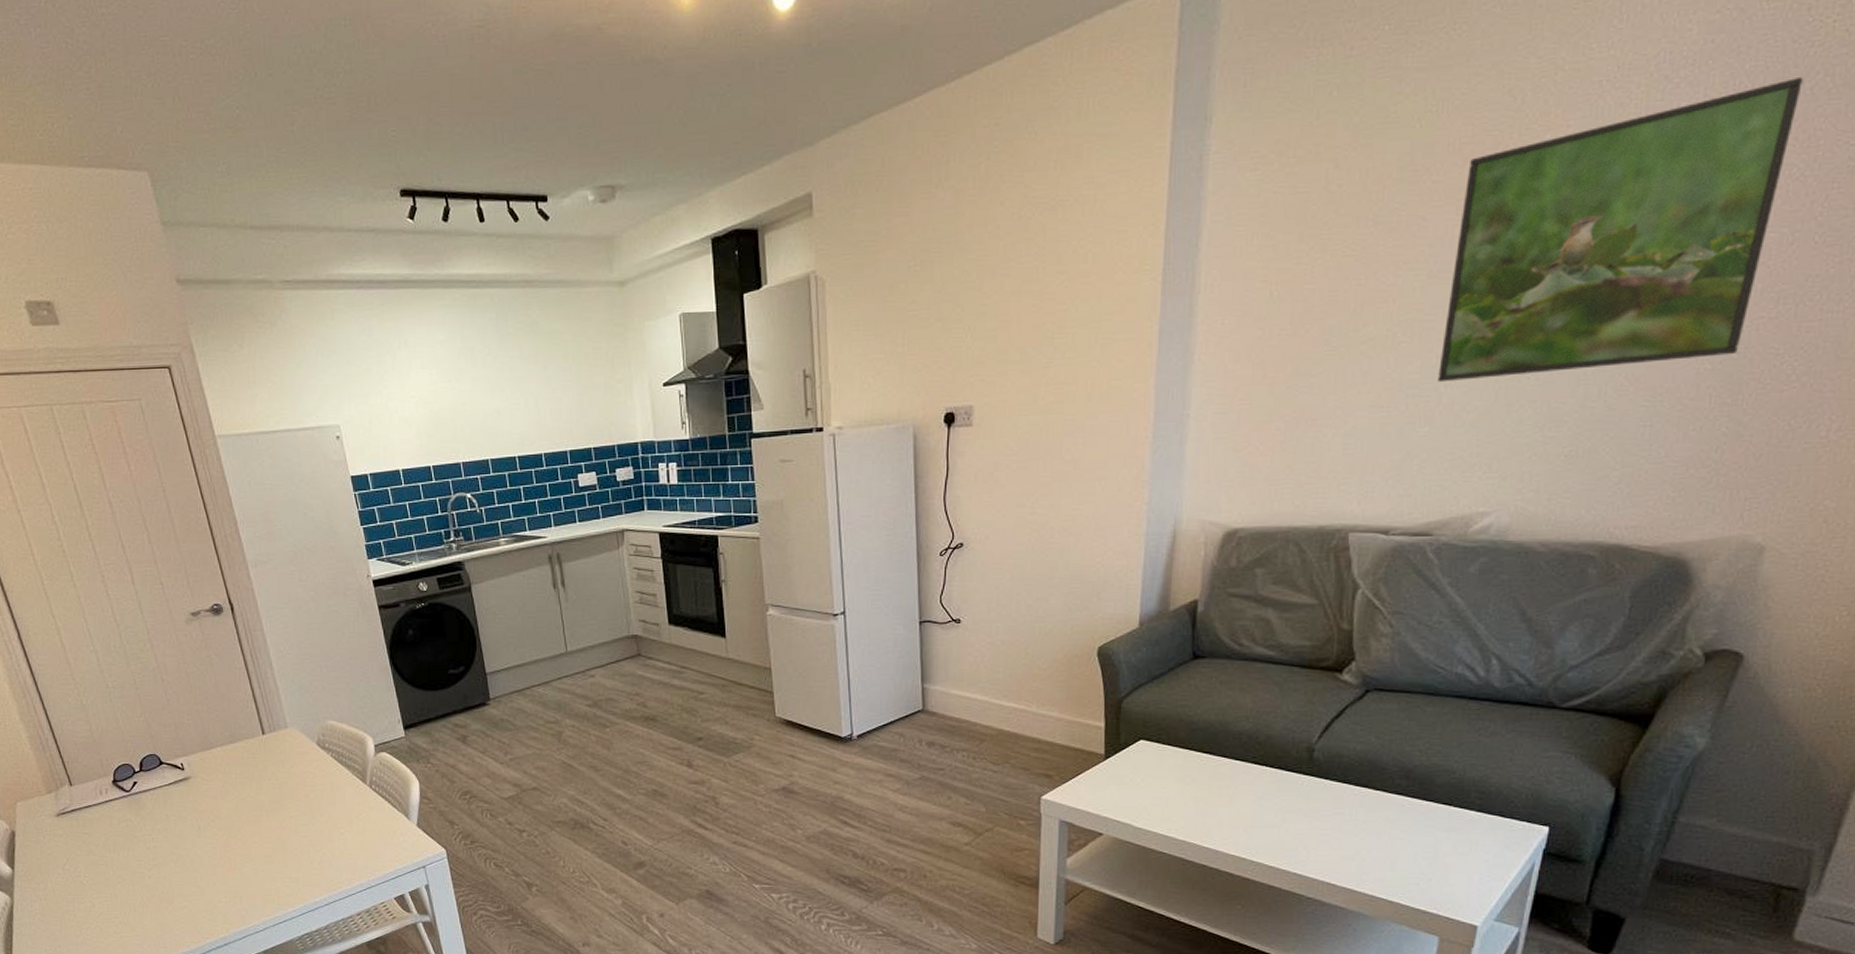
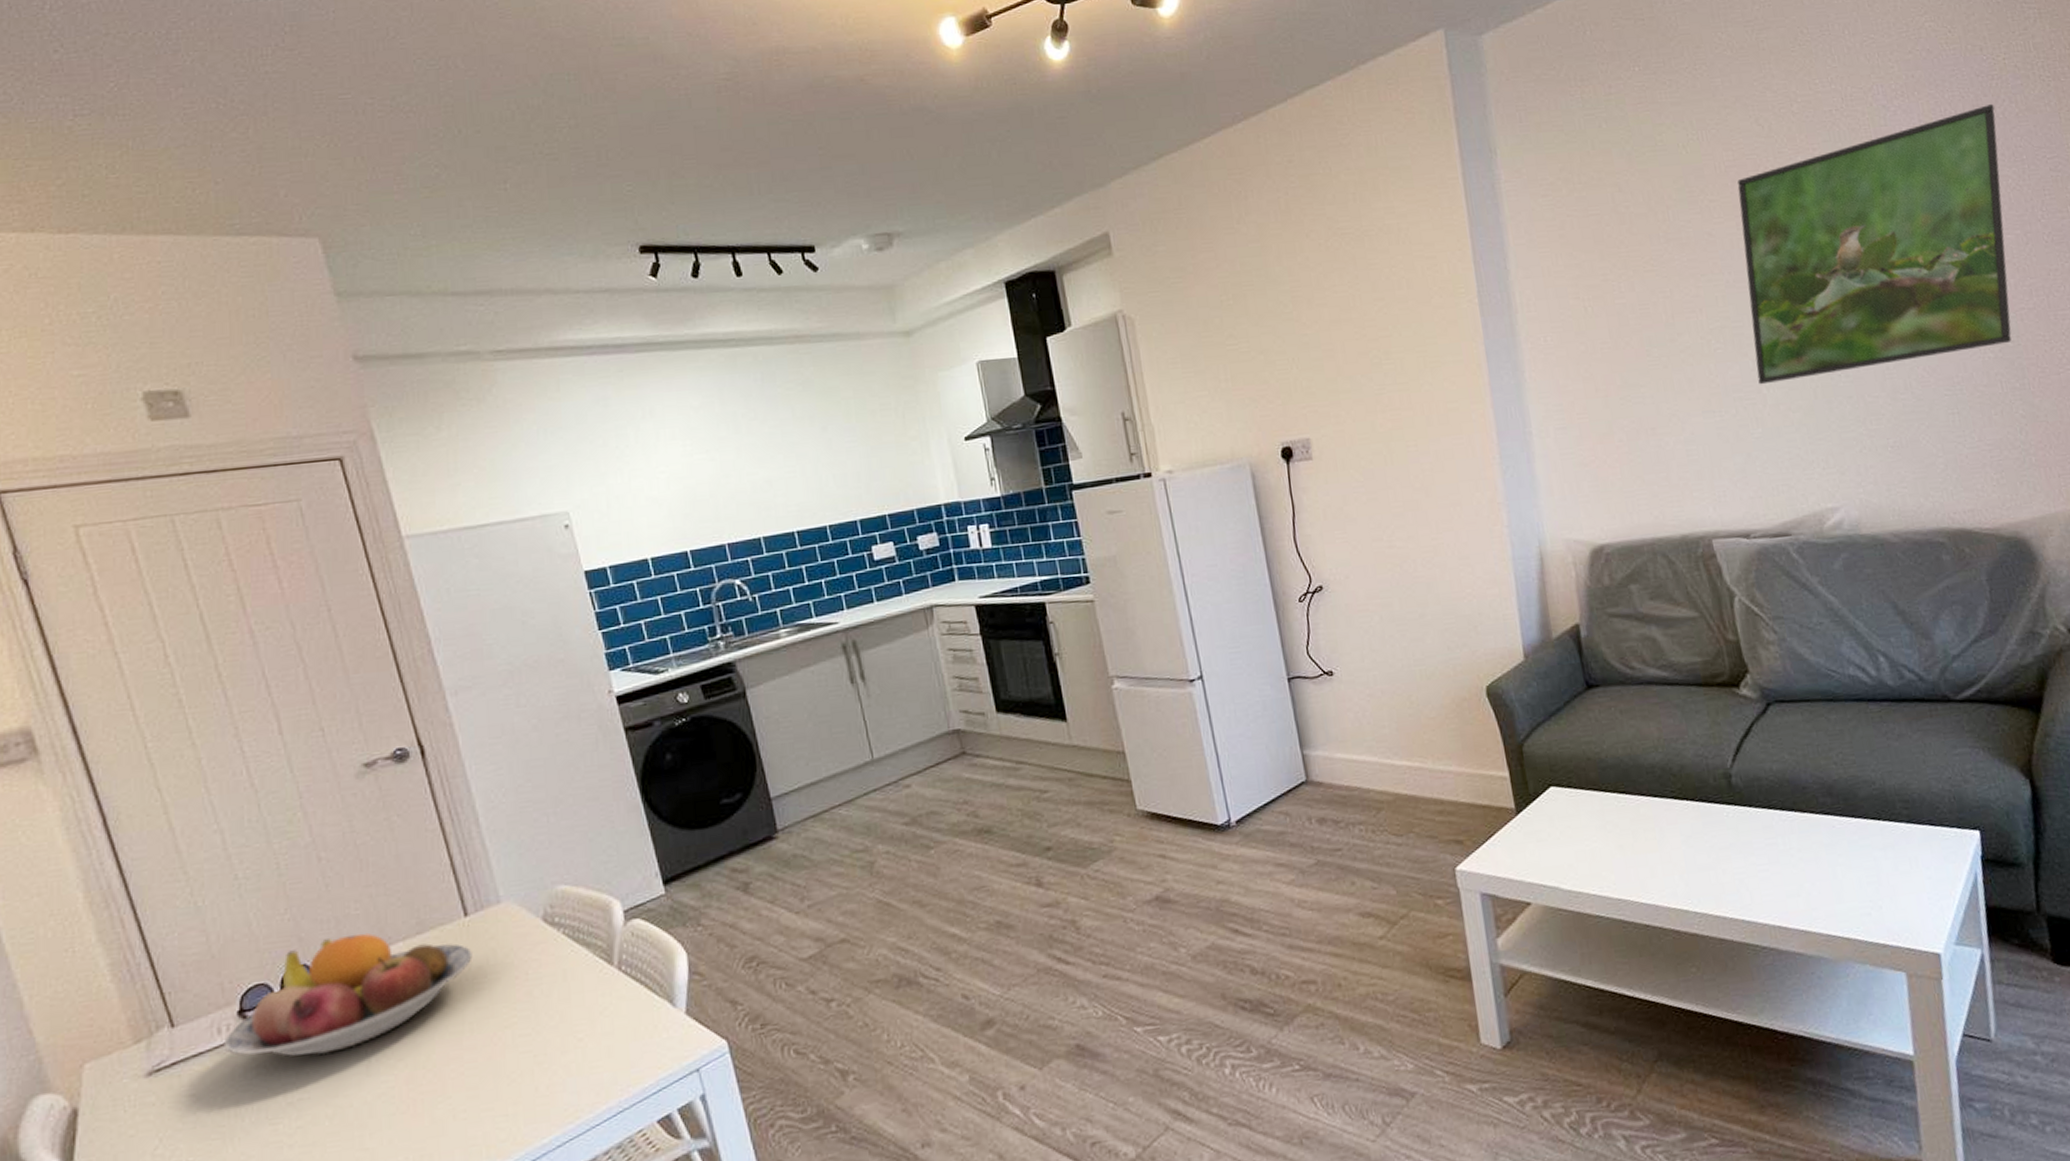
fruit bowl: none [104,737,268,819] -> present [223,932,473,1057]

